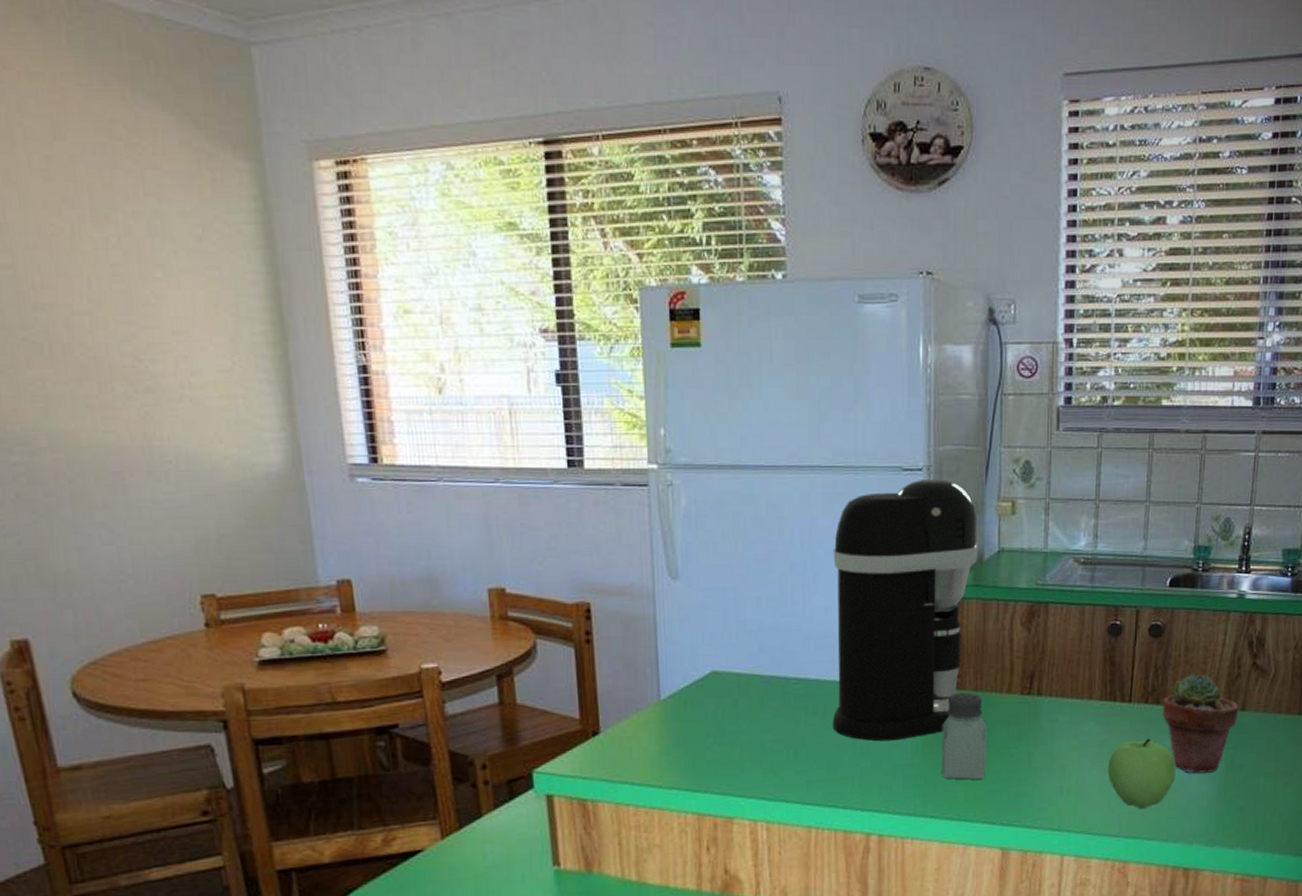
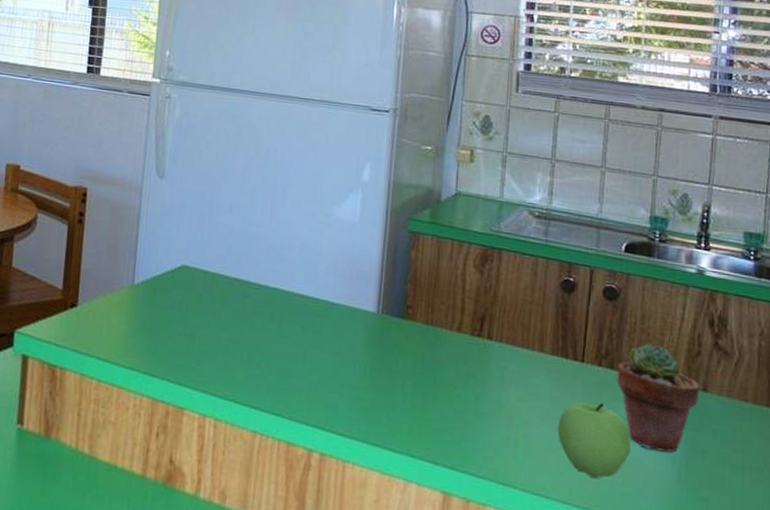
coffee maker: present [832,478,979,741] -> none [286,119,438,360]
saltshaker: present [942,693,988,780] -> none [388,323,436,416]

